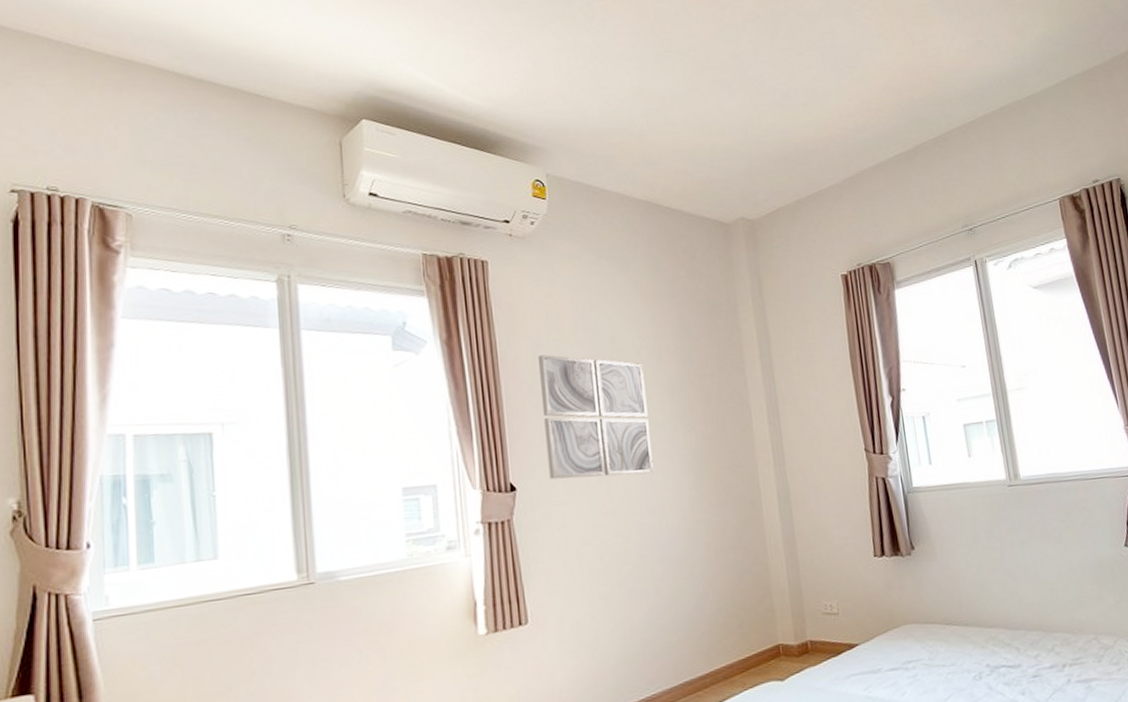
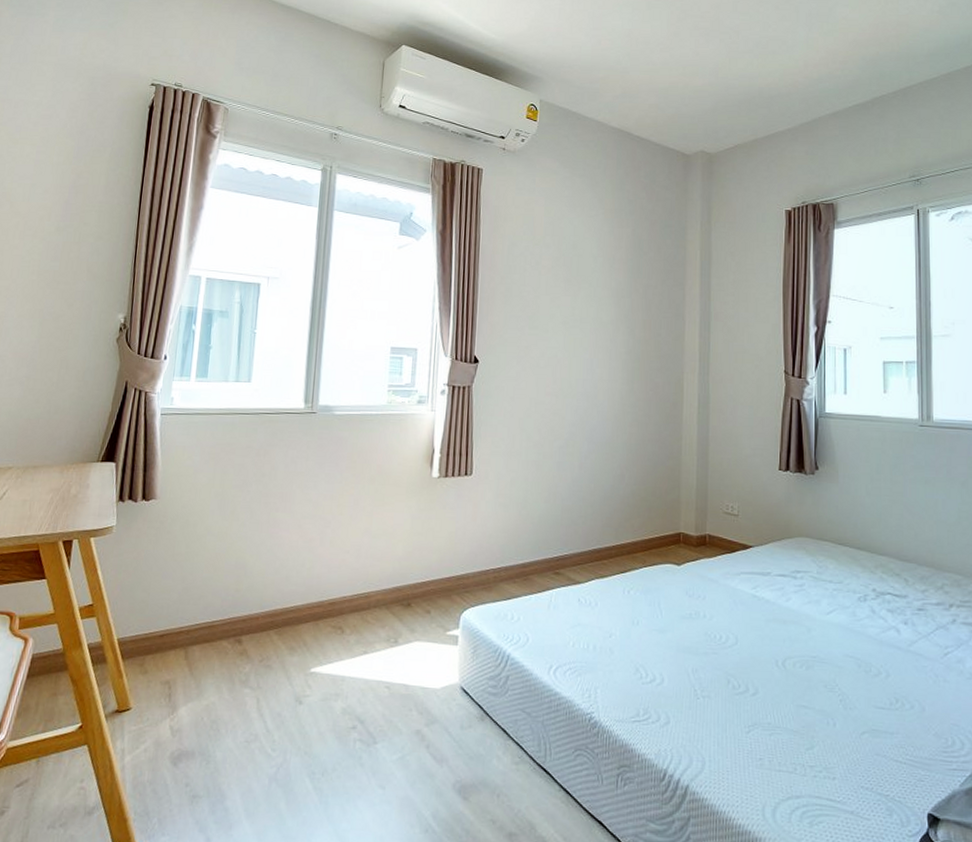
wall art: present [538,355,654,480] -> none [506,252,597,365]

